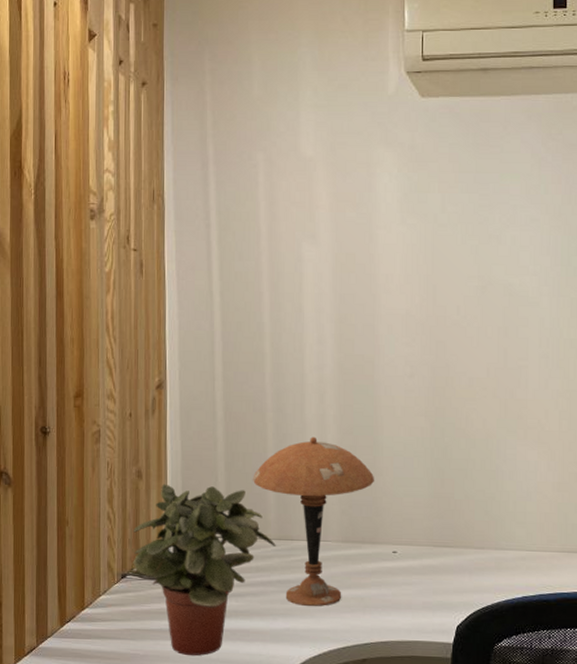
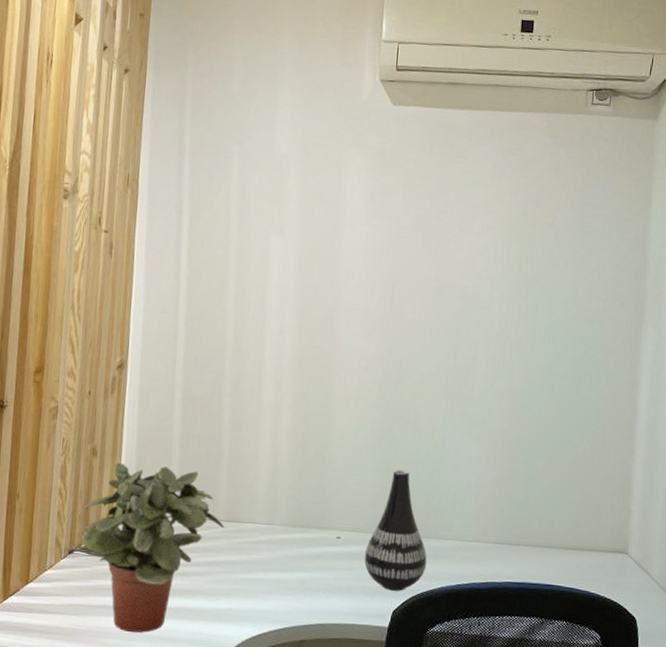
table lamp: present [252,436,375,607] -> none [205,423,325,588]
vase: none [424,479,489,605] -> present [364,469,427,591]

